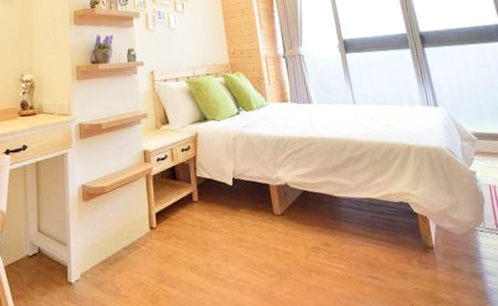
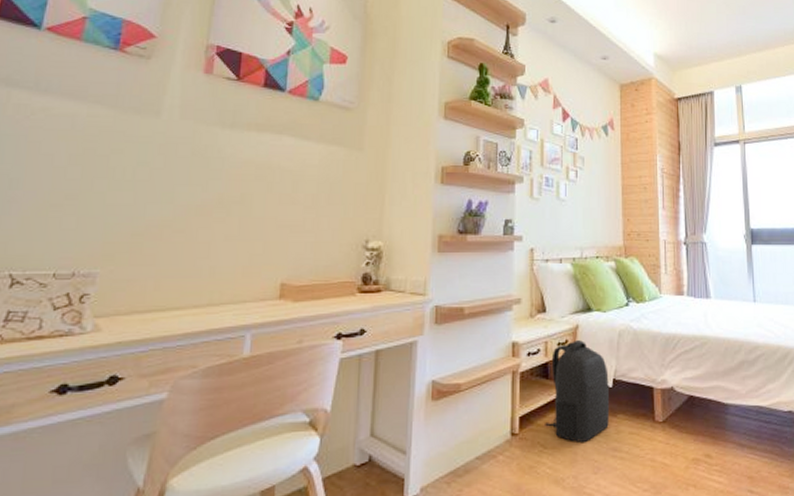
backpack: none [177,146,233,235] -> present [545,340,609,443]

